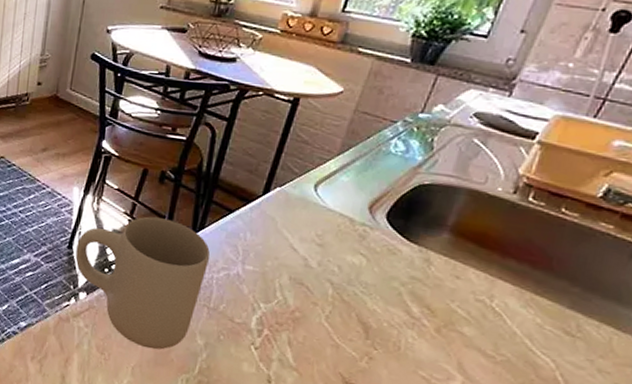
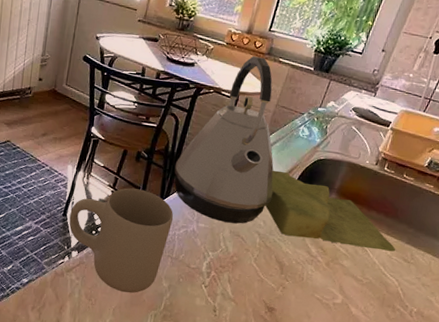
kettle: none [210,45,353,269] -> present [174,55,274,224]
sponge: none [341,198,551,319] -> present [265,170,396,252]

